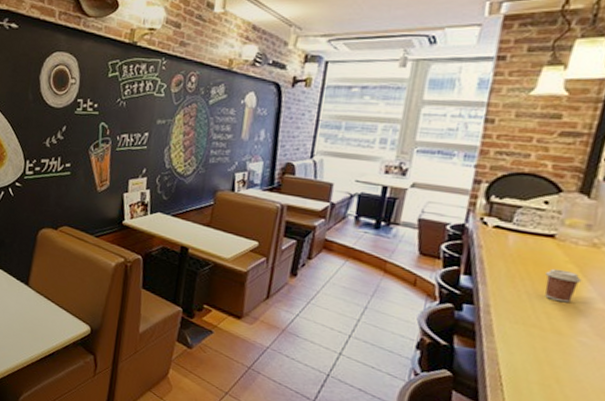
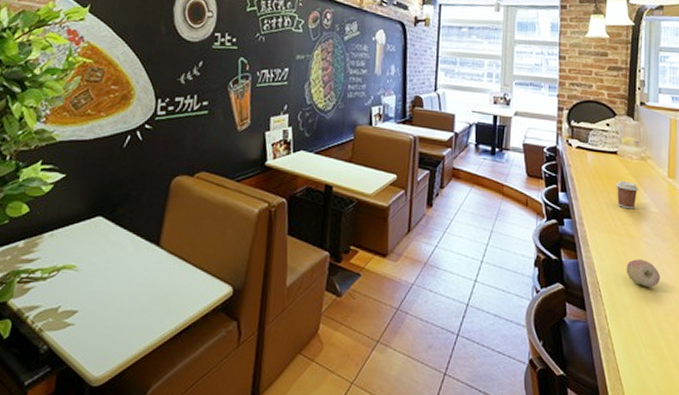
fruit: none [543,358,595,392] -> present [626,259,660,288]

